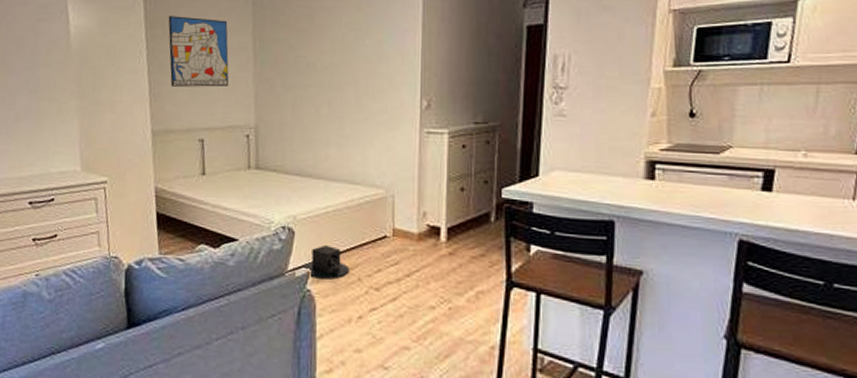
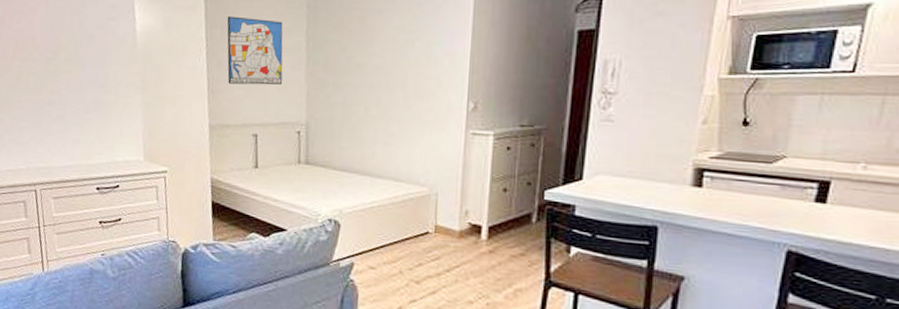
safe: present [303,244,350,280] -> none [348,237,392,271]

